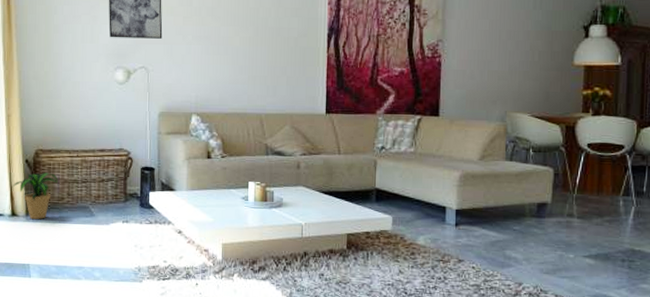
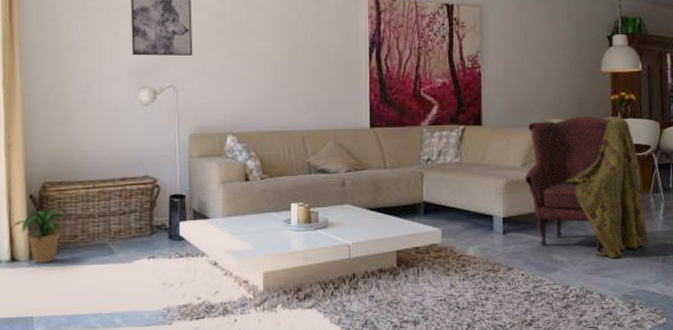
tartan: none [481,111,614,260] -> present [525,116,648,259]

